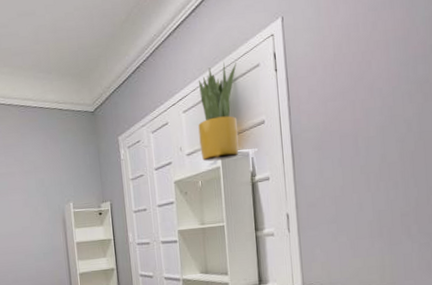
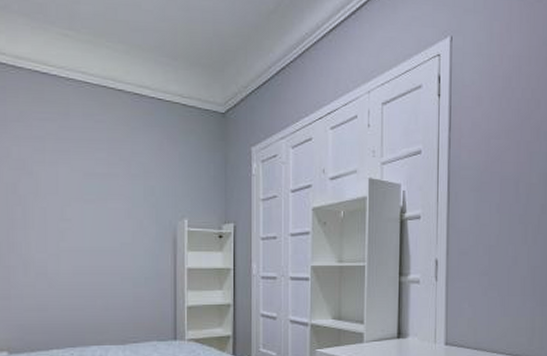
planter: present [198,61,239,162] -> none [346,76,396,190]

